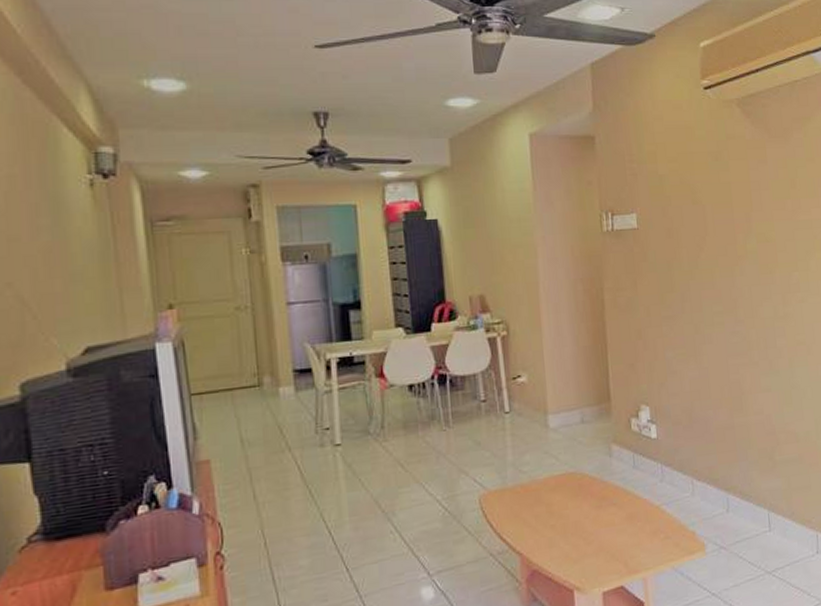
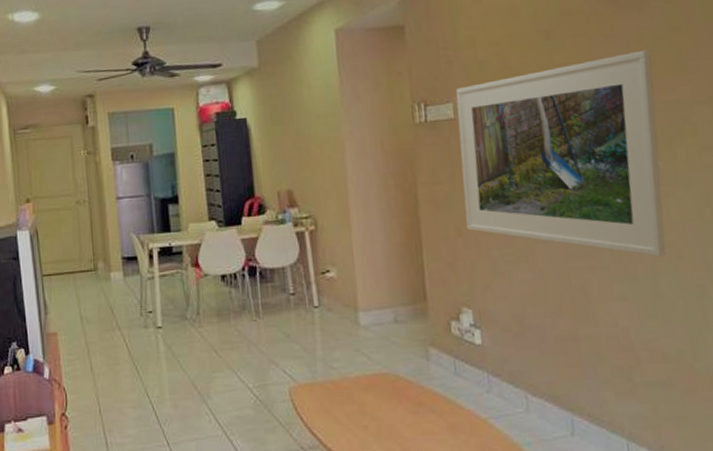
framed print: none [639,175,800,353] -> present [455,49,666,257]

